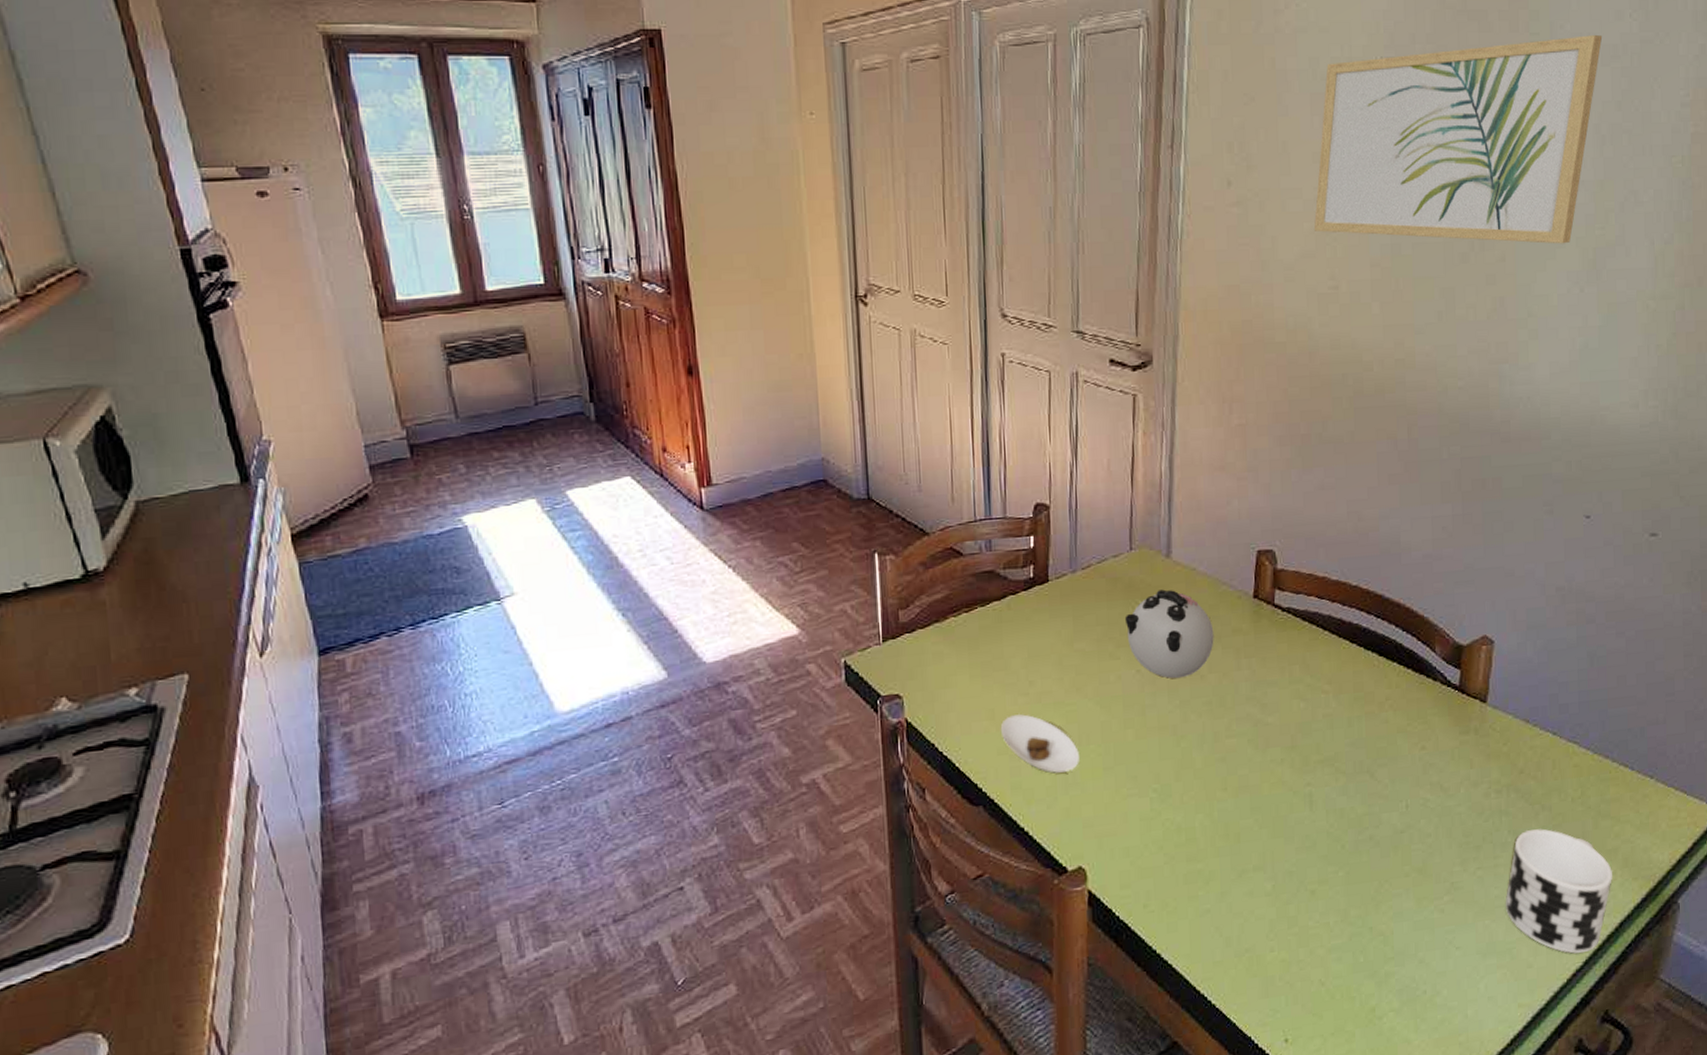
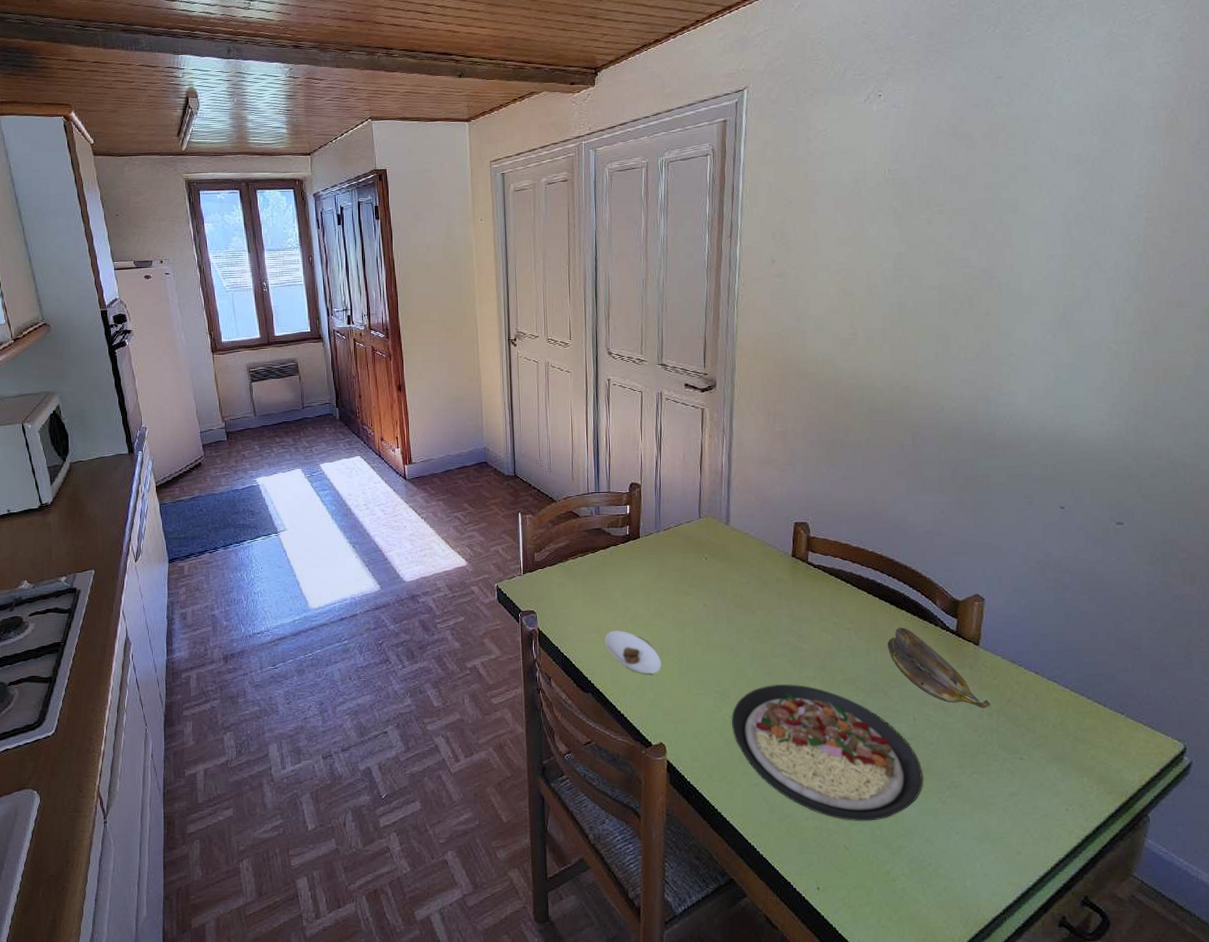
teapot: present [1124,589,1214,679] -> none [695,547,762,612]
plate: none [1174,771,1418,947] -> present [732,684,924,822]
wall art: present [1313,35,1603,244] -> none [837,148,1068,302]
banana: none [1375,685,1500,785] -> present [888,627,991,709]
cup: present [1505,828,1612,954] -> none [997,746,1089,848]

